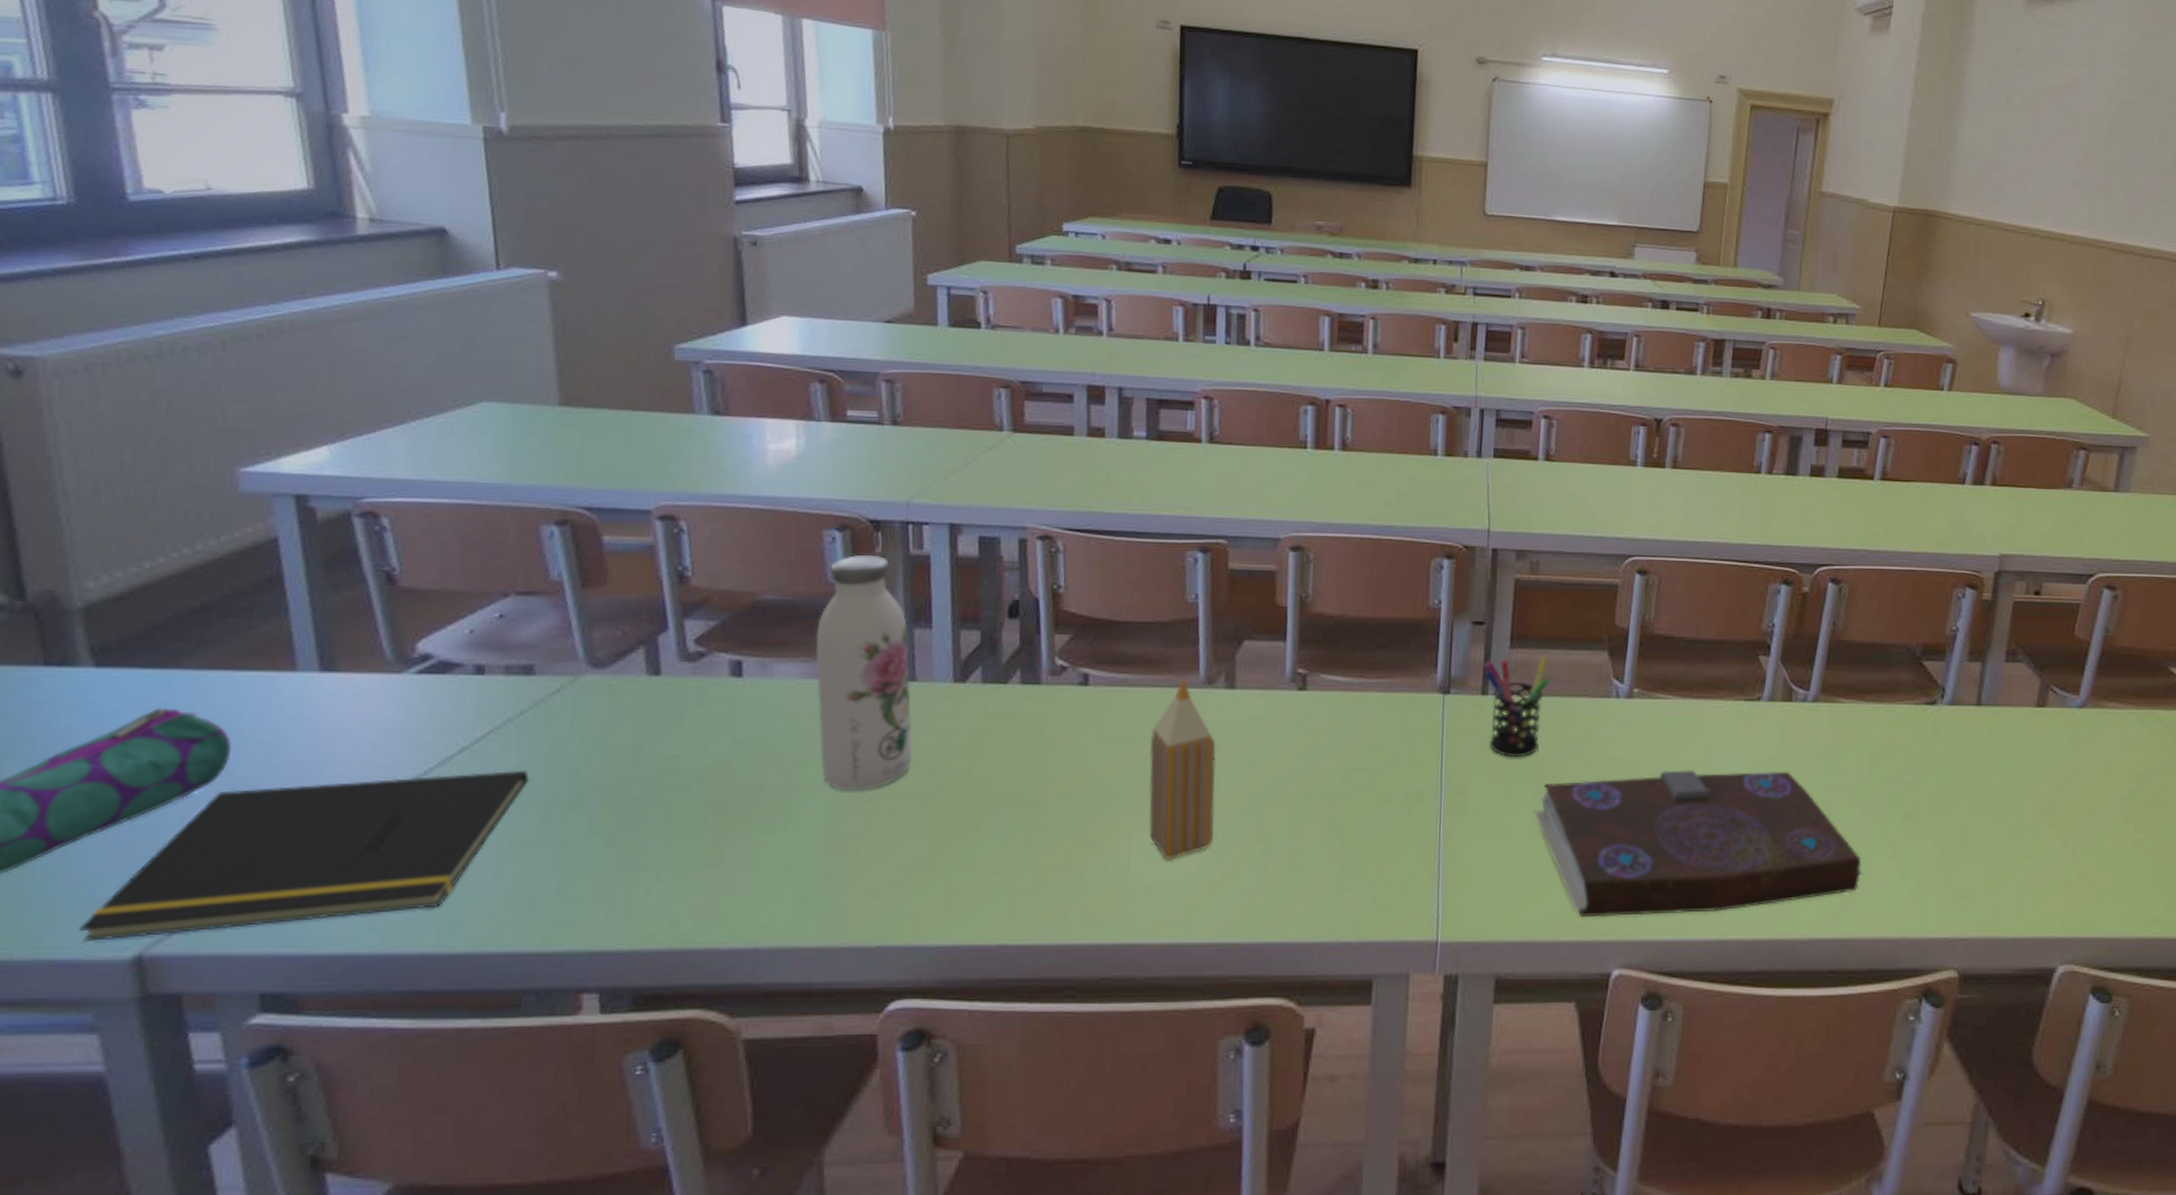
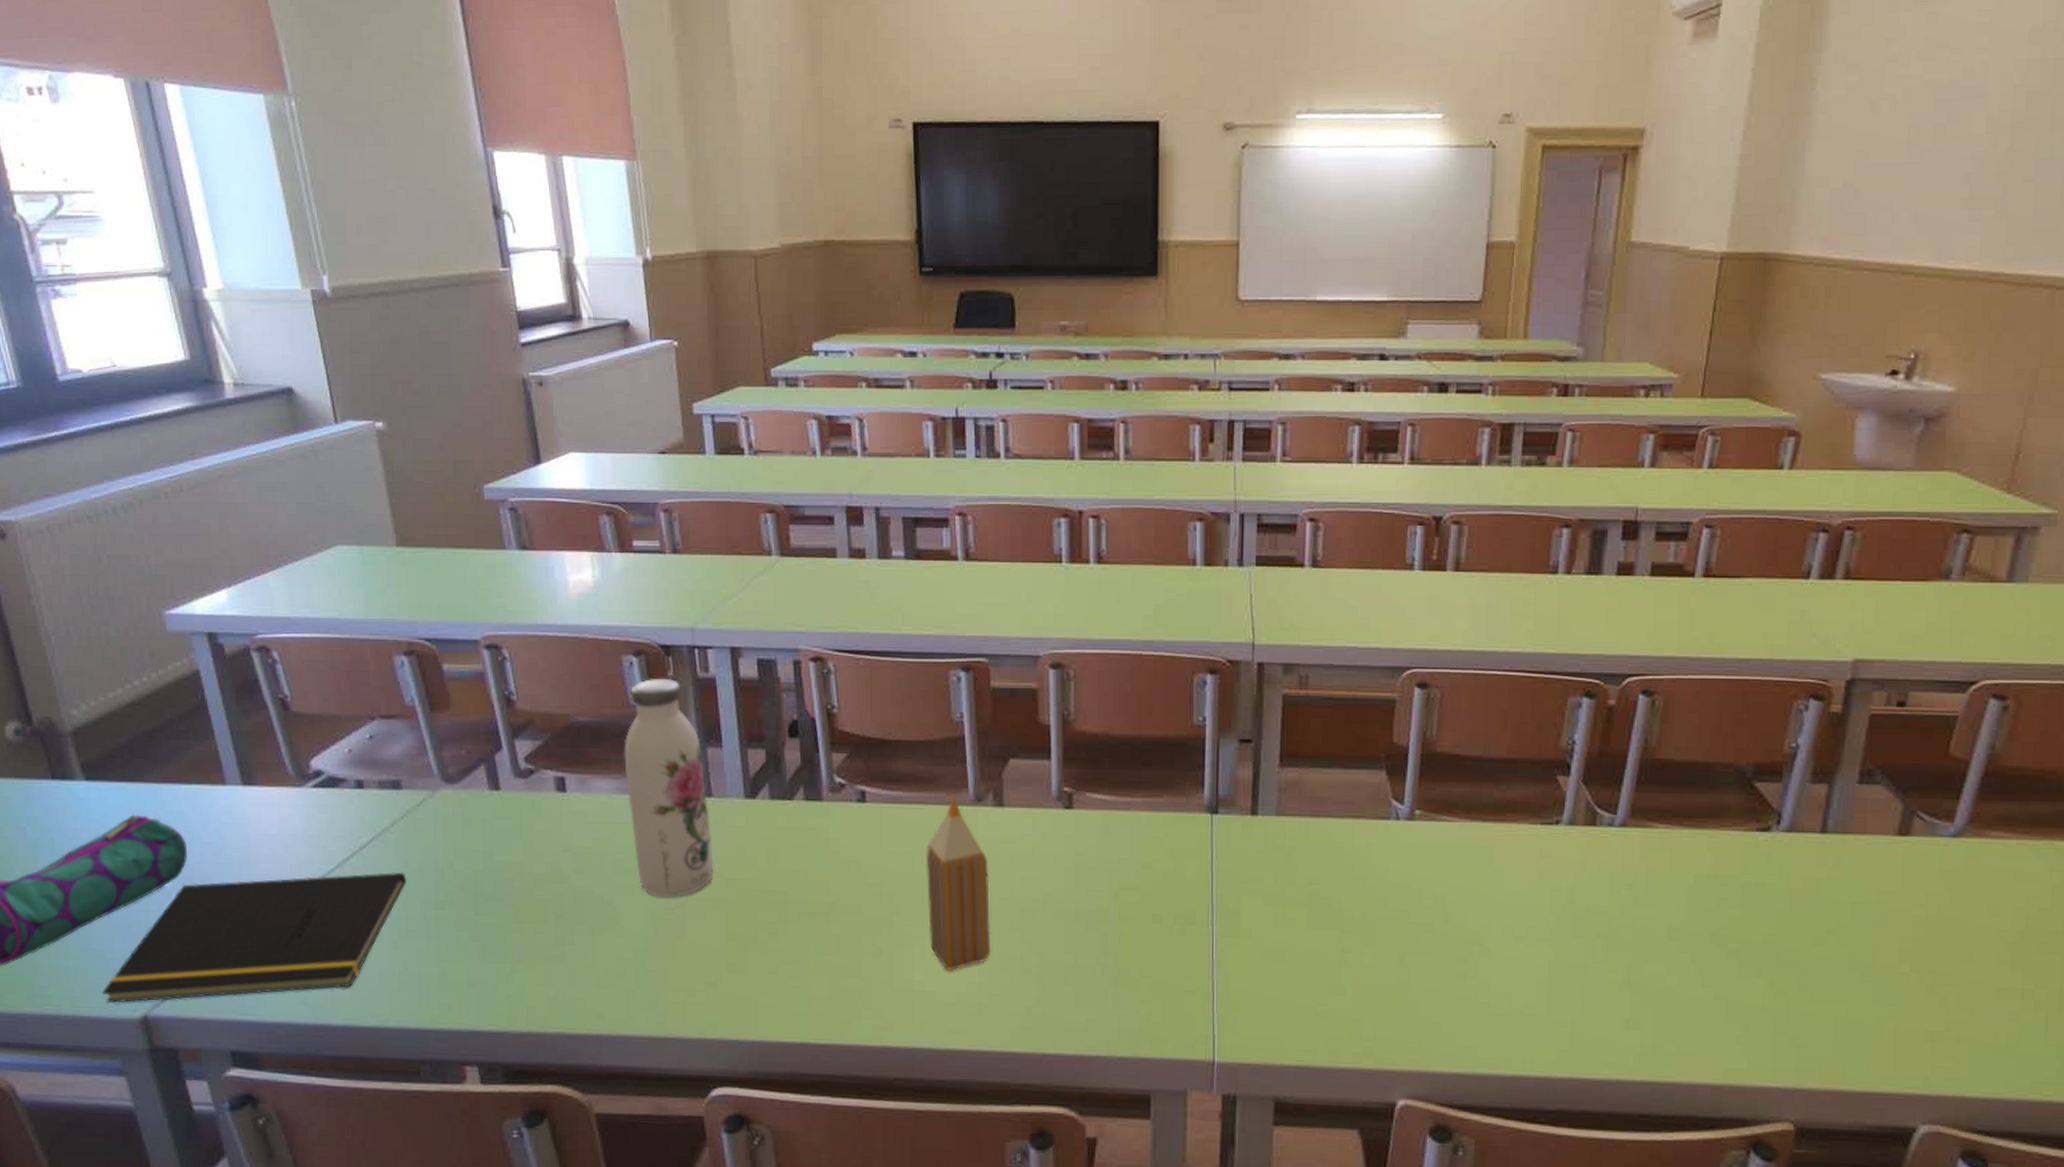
pen holder: present [1483,655,1549,758] -> none [1252,774,1322,881]
book: present [1534,769,1863,918] -> none [1310,896,1680,1047]

